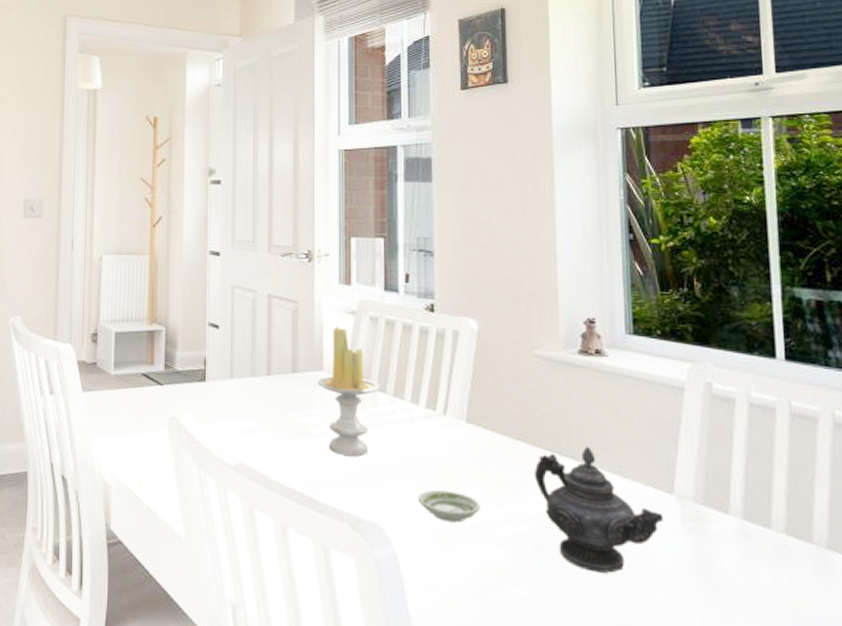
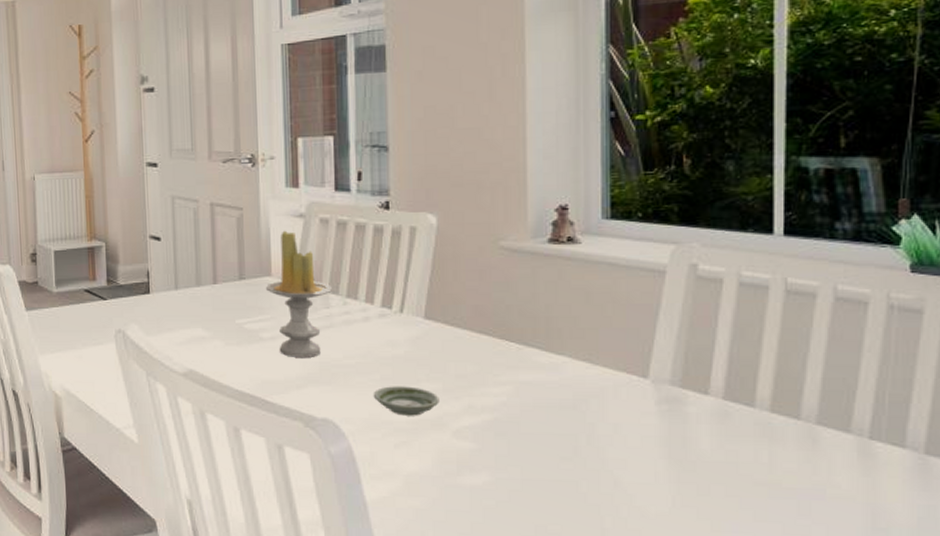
teapot: present [535,446,663,573] -> none [498,335,635,457]

